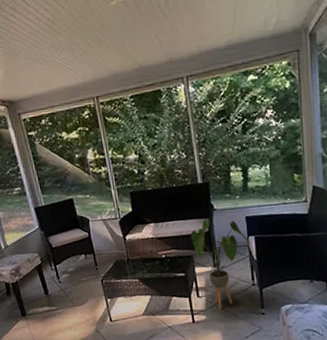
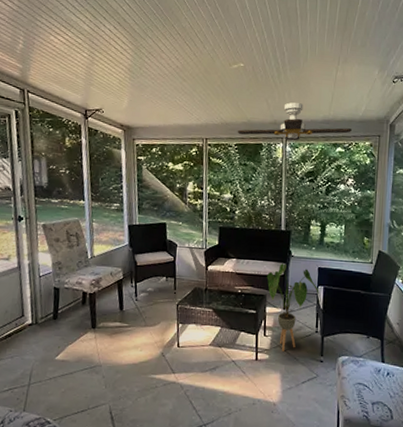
ceiling fan: none [129,30,263,84] -> present [237,102,352,141]

